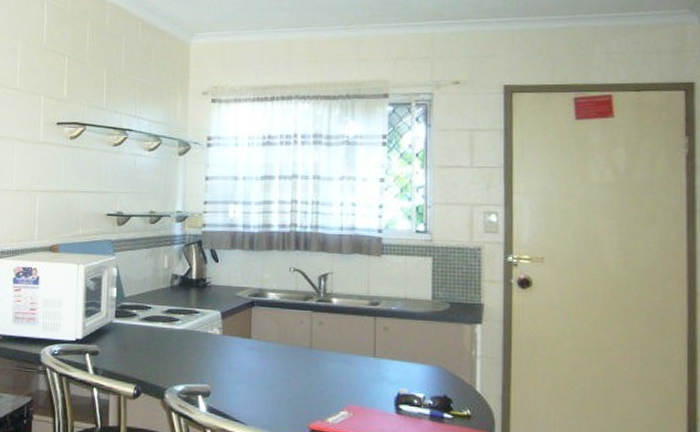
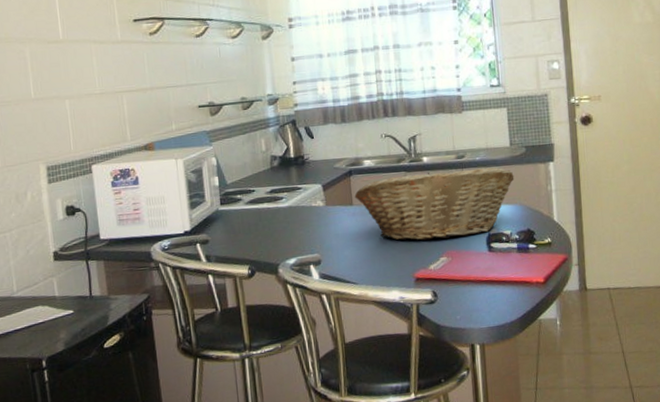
fruit basket: none [254,315,434,392] -> present [354,167,514,241]

